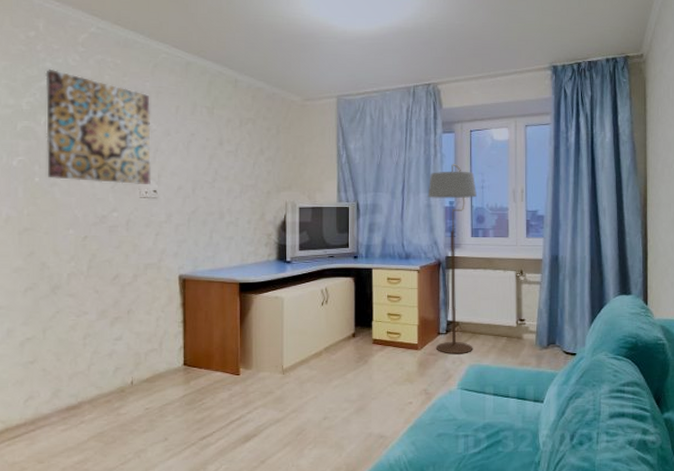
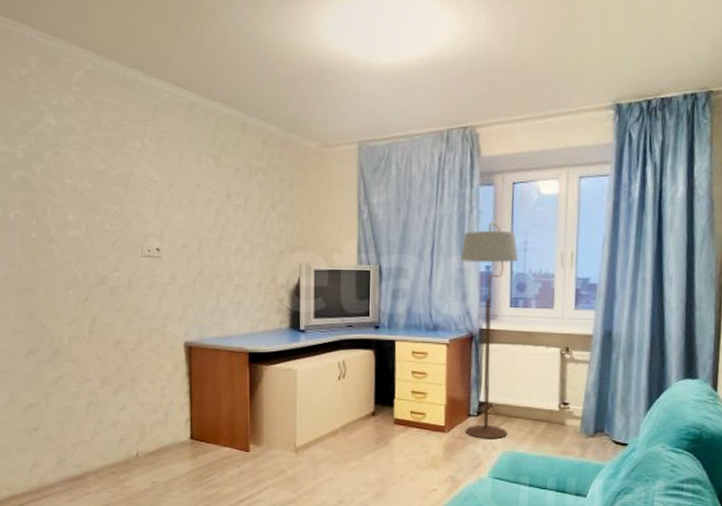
wall art: present [45,68,151,184] -> none [40,111,153,242]

